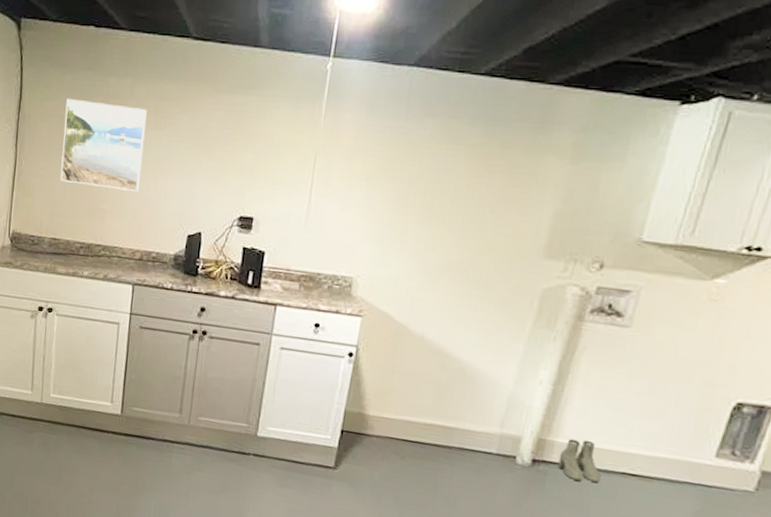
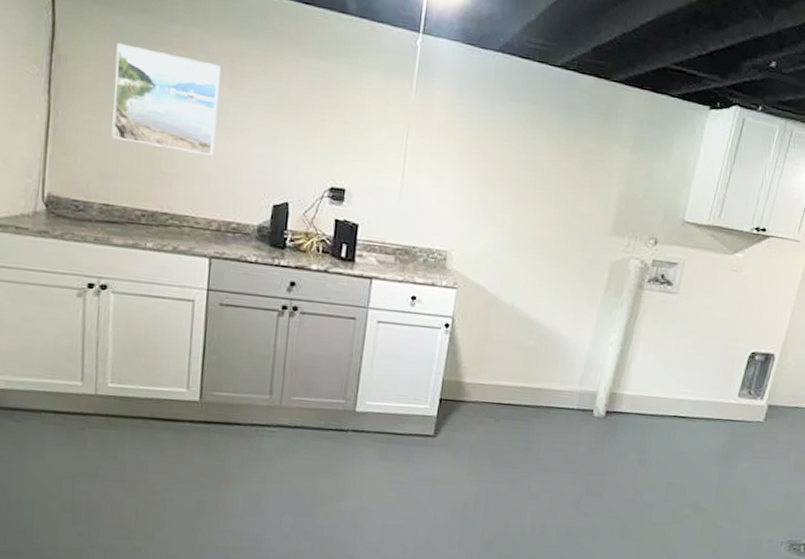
boots: present [557,438,602,483] -> none [625,390,659,426]

